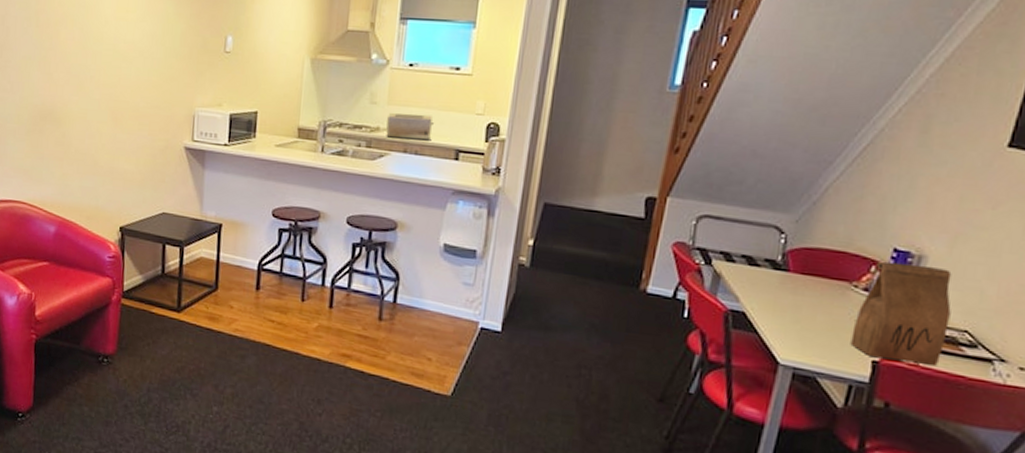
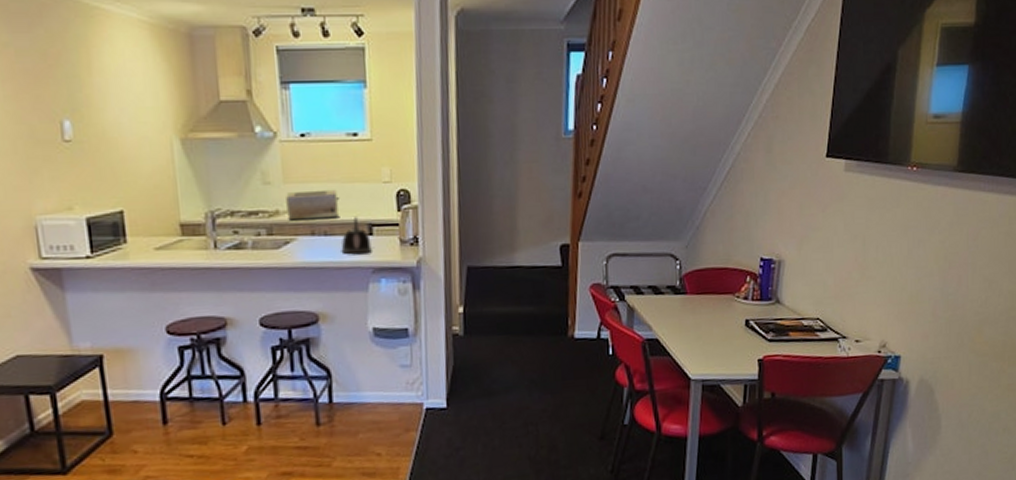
kettle: none [427,142,456,177] -> present [341,217,372,255]
paper bag: present [850,261,952,366] -> none [740,268,806,357]

